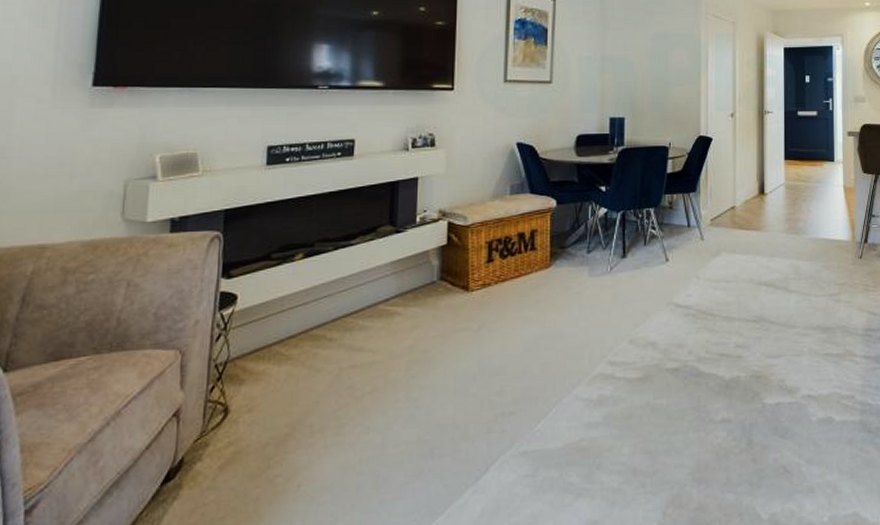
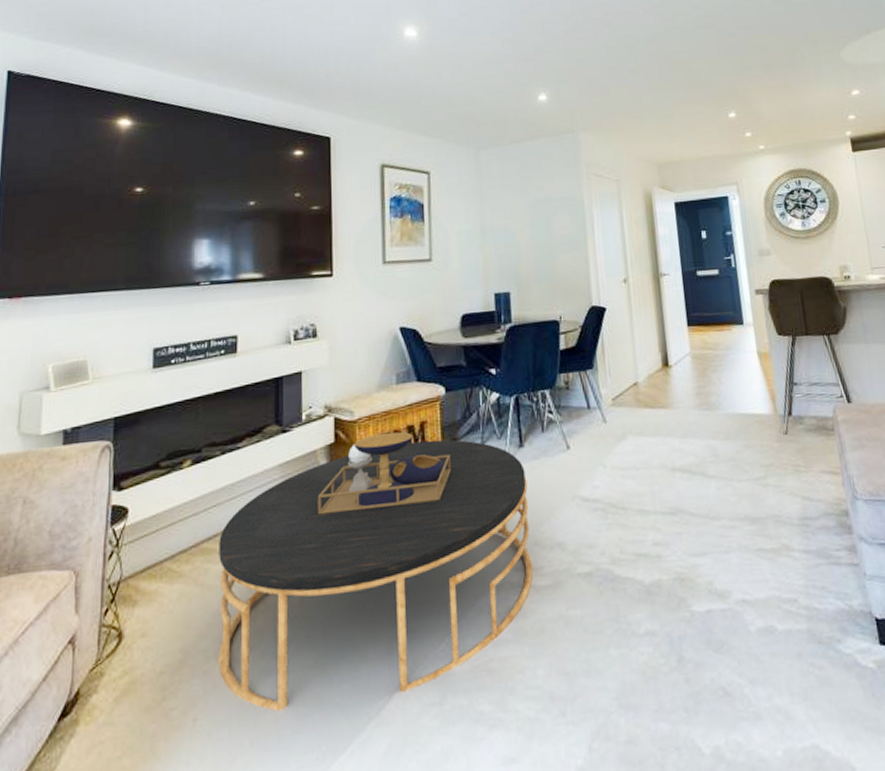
coffee table: none [324,238,627,480] -> present [219,431,533,711]

